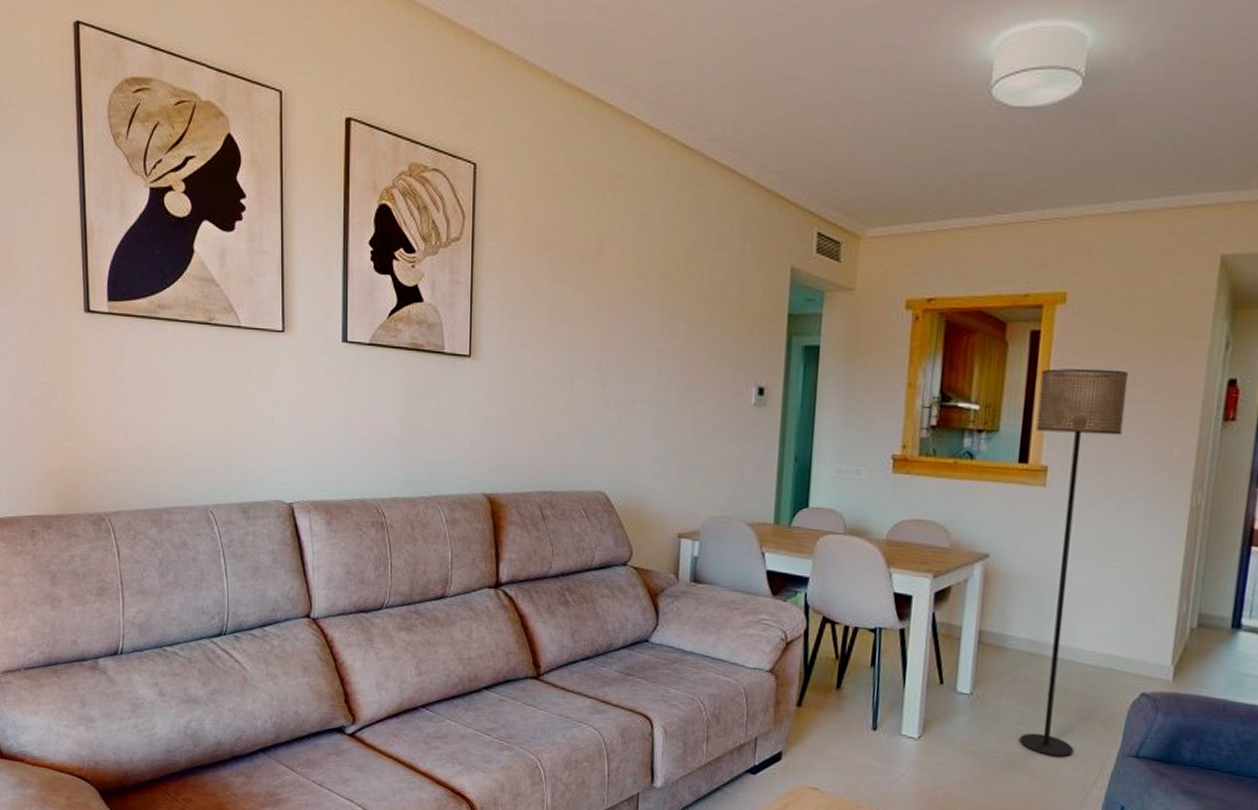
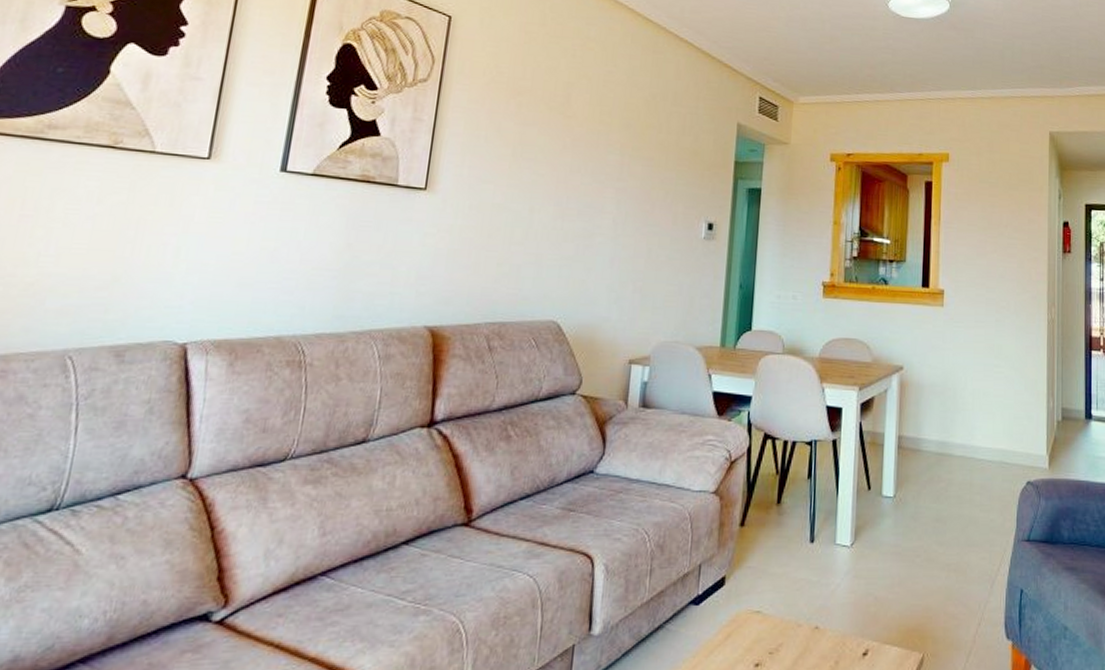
floor lamp: present [1020,368,1129,758] -> none [933,211,997,549]

